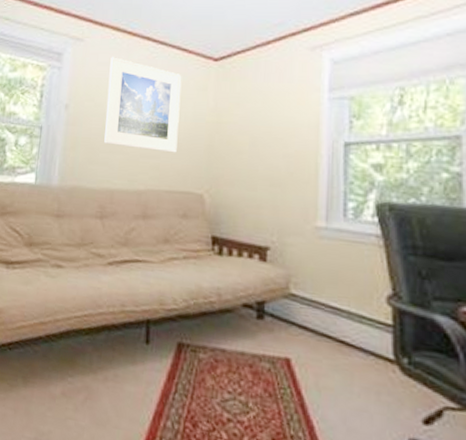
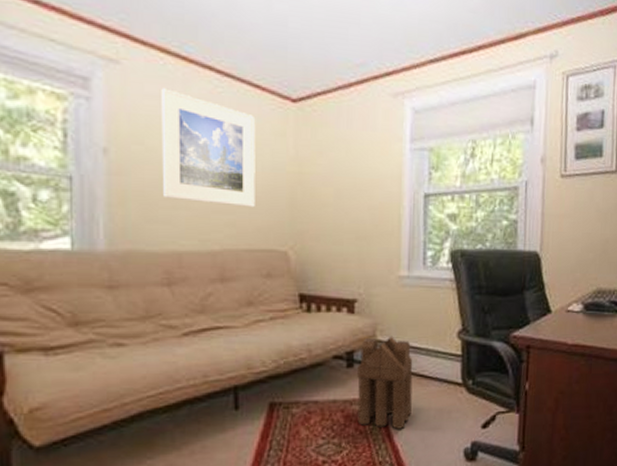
stool: none [267,290,332,402] -> present [357,336,413,429]

